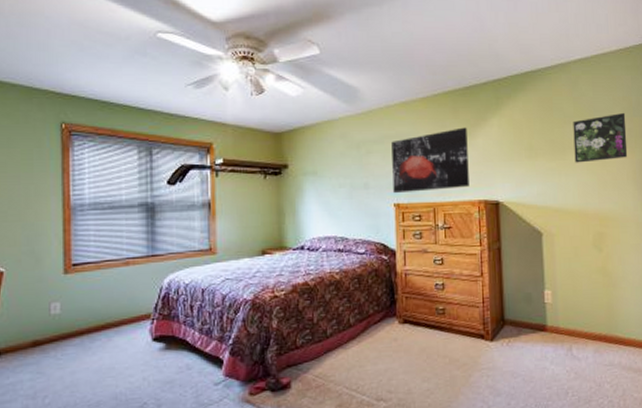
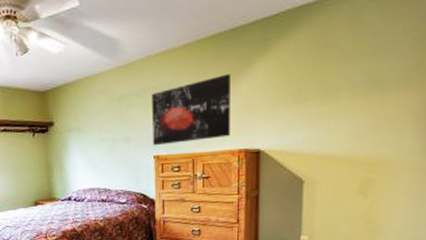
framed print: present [573,112,628,163] -> none [348,44,416,106]

